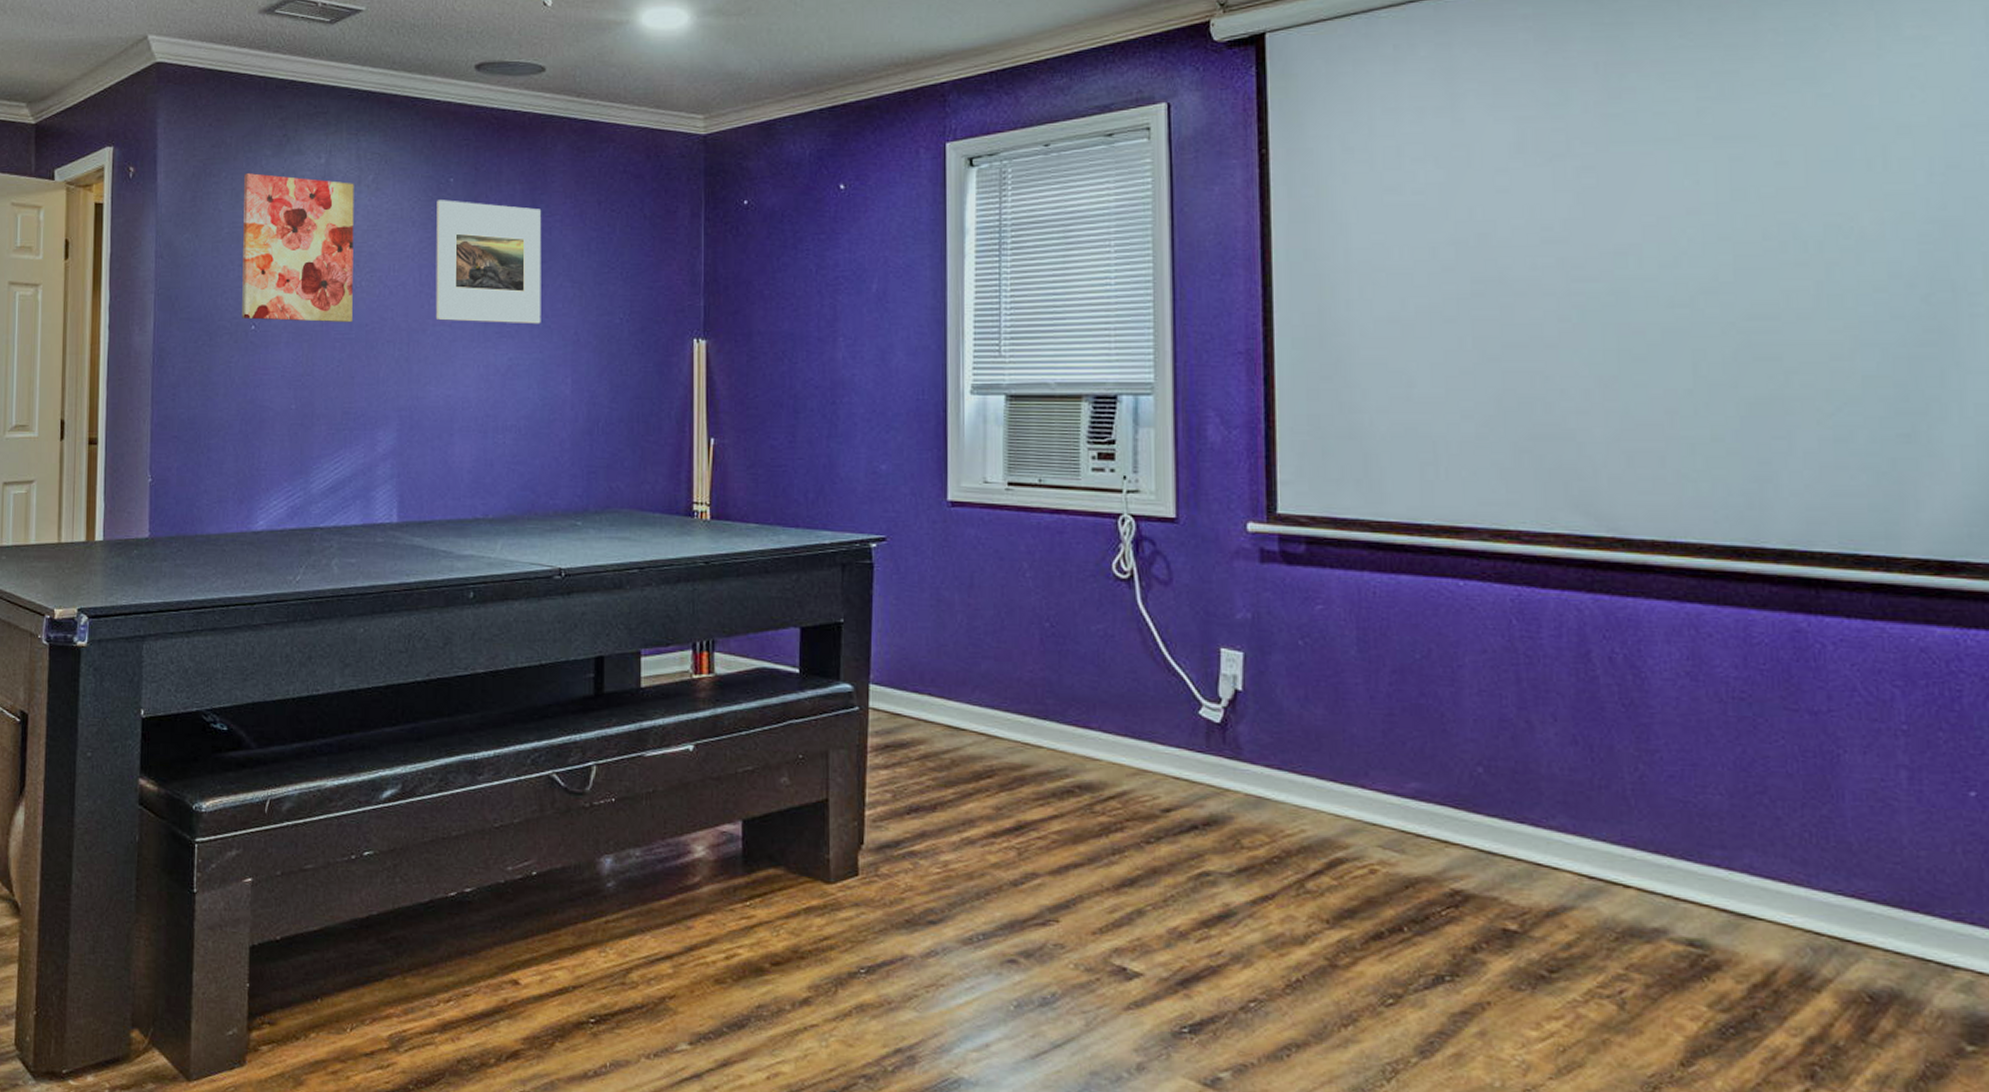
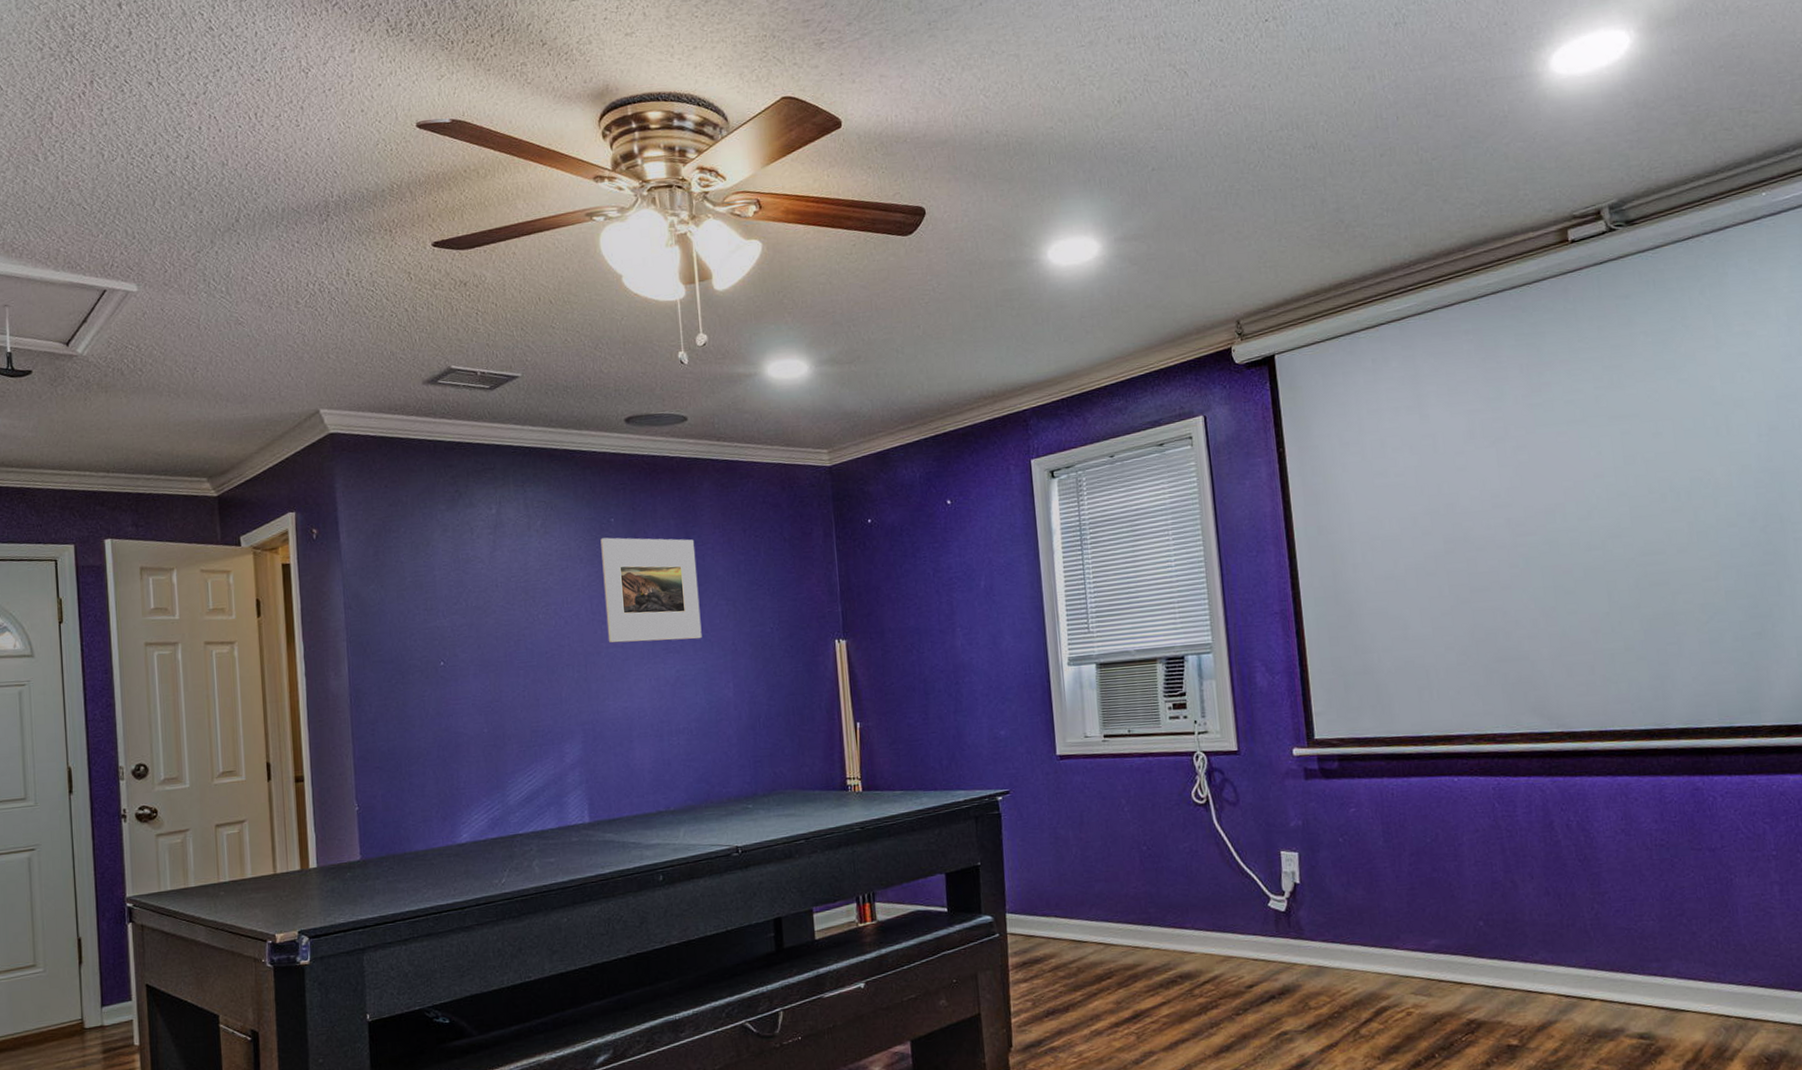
wall art: present [242,173,354,323] -> none [422,526,533,657]

